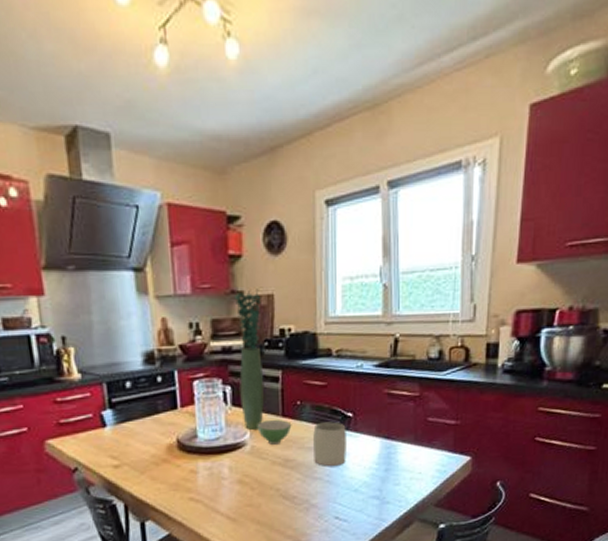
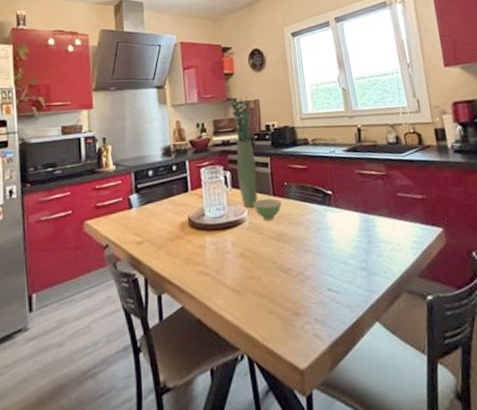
mug: present [313,421,348,467] -> none [300,199,332,240]

